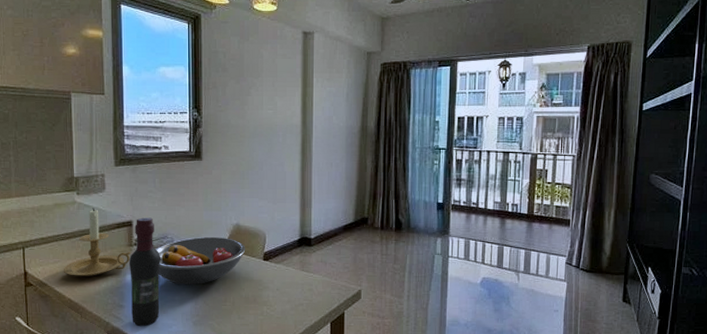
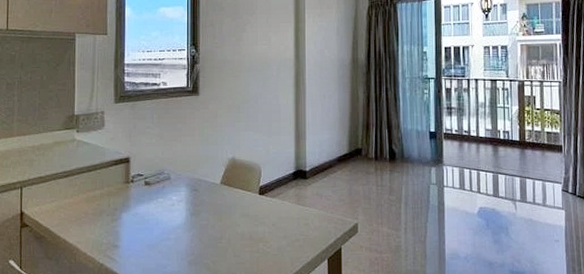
candle holder: present [63,208,131,276] -> none [59,145,127,216]
wine bottle: present [129,217,160,327] -> none [125,153,156,268]
fruit bowl: present [156,236,246,285] -> none [152,171,241,223]

